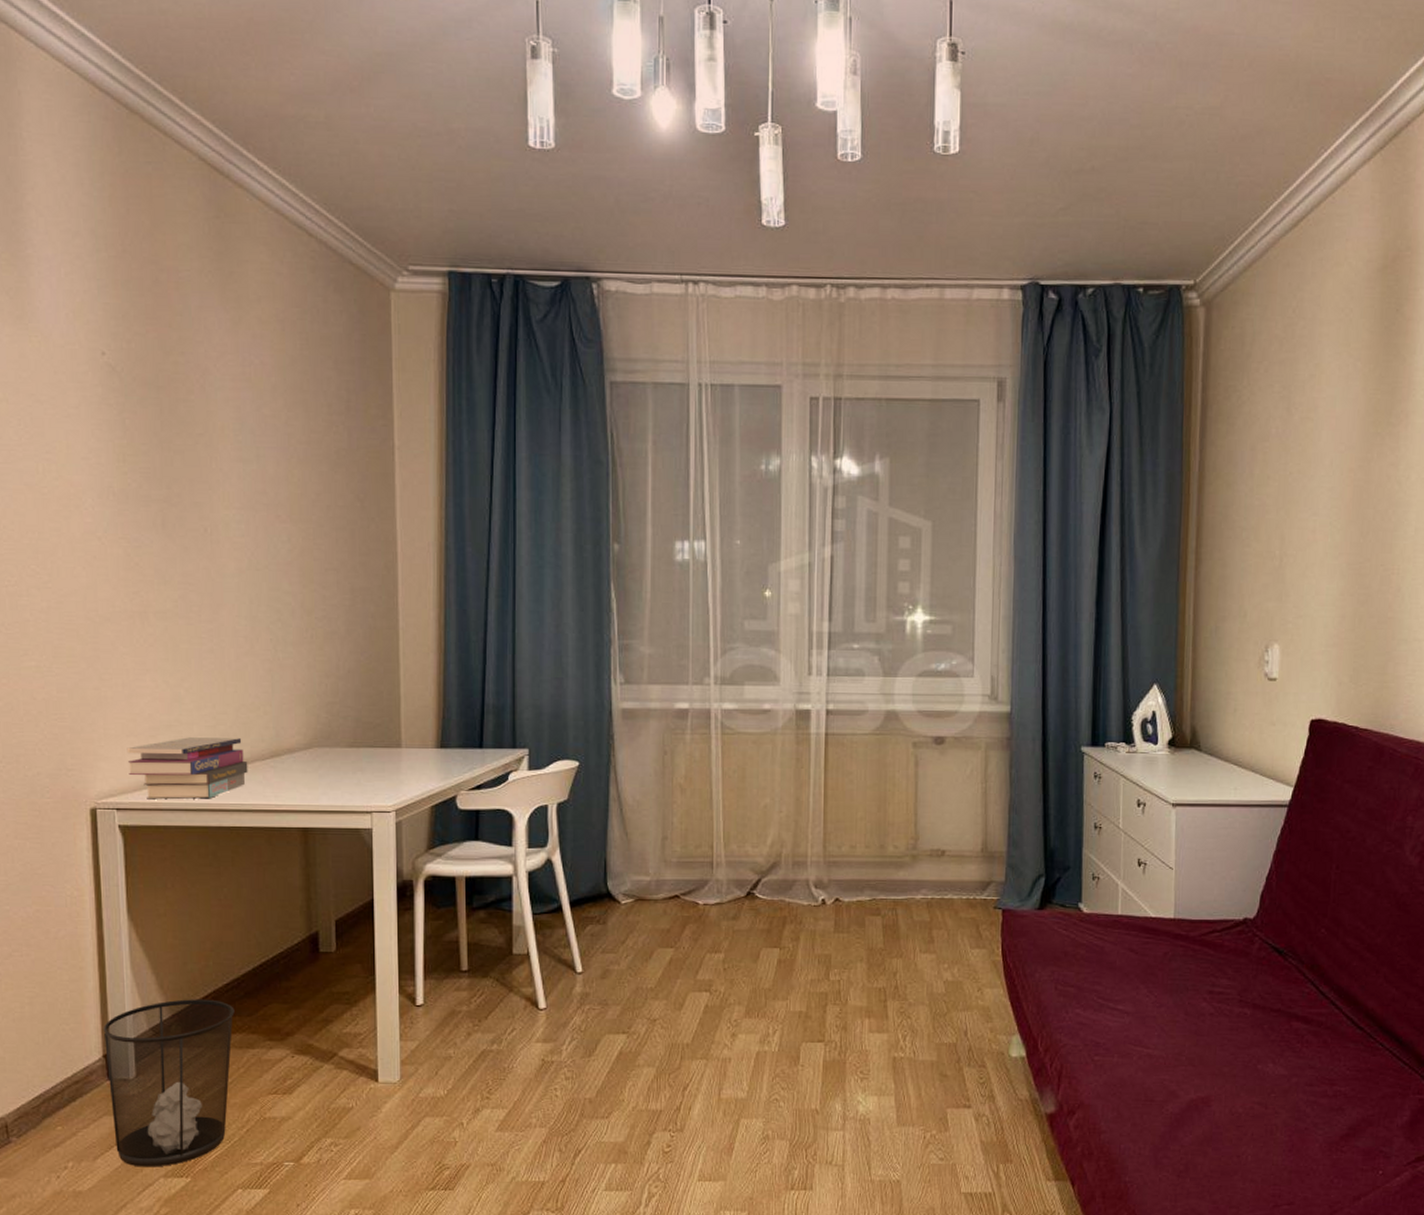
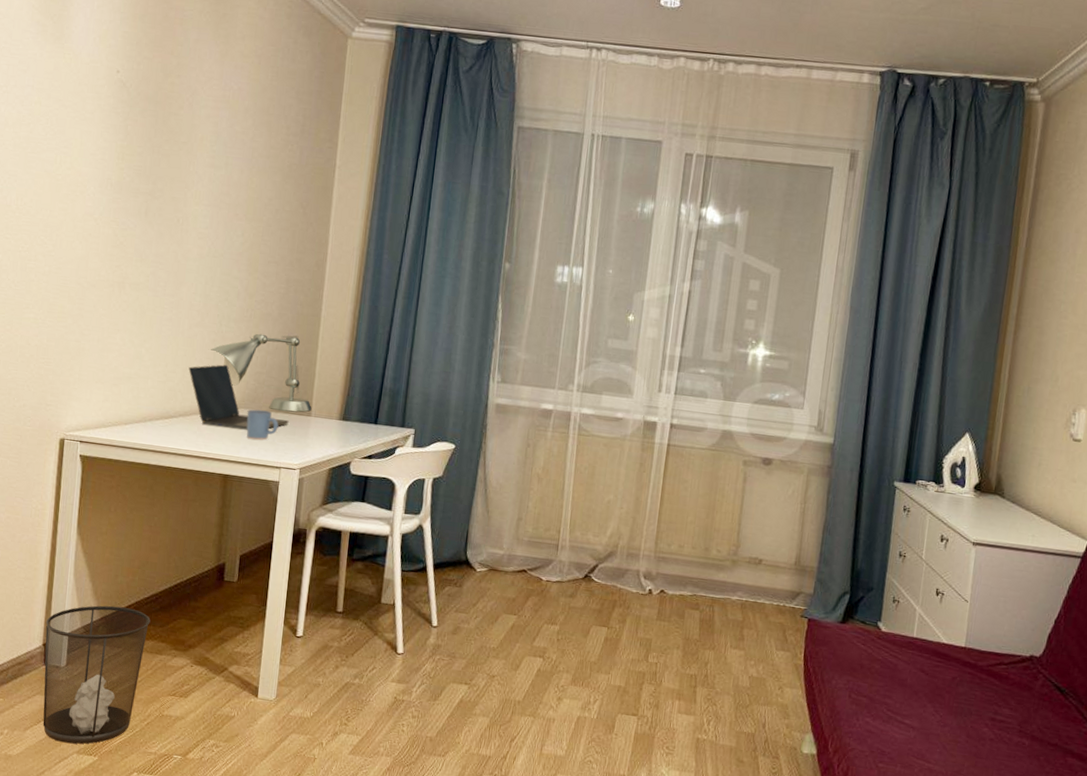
books: present [127,737,248,800] -> none [93,388,187,442]
laptop: none [242,697,375,773] -> present [188,364,289,430]
desk lamp: none [264,654,401,746] -> present [208,333,312,413]
mug: none [322,747,363,784] -> present [246,409,279,441]

